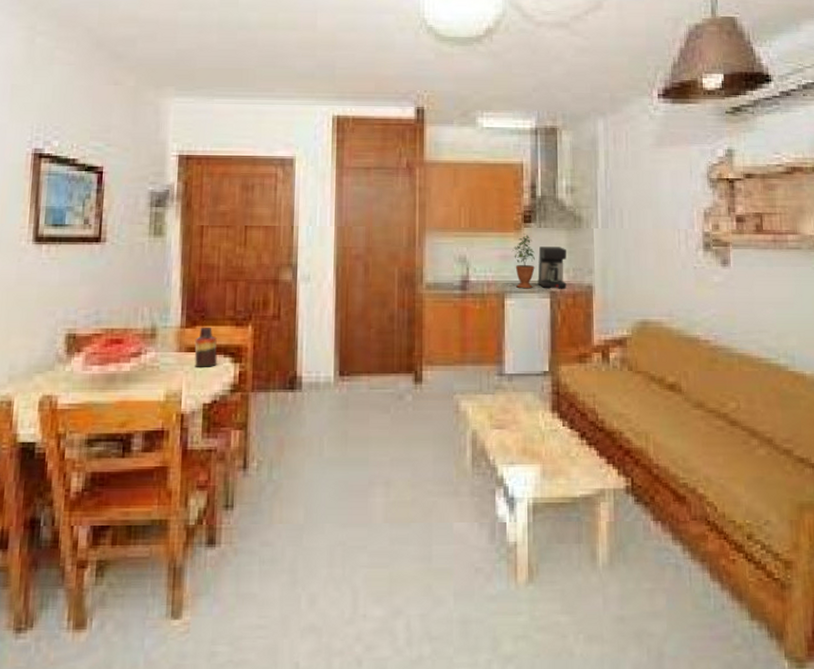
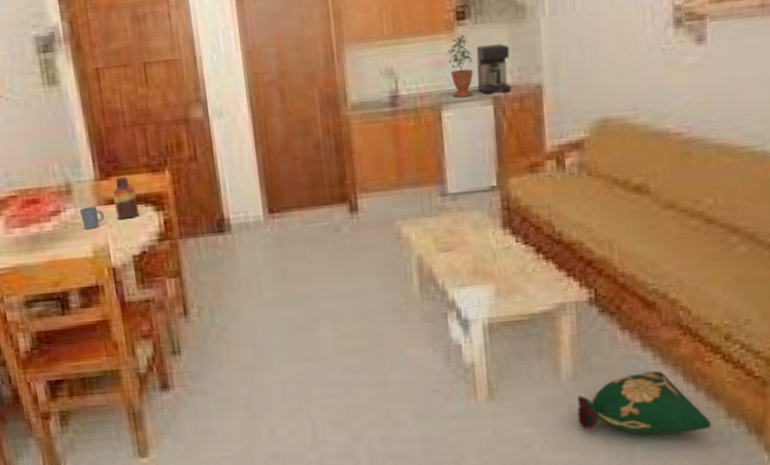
mug: none [159,352,183,373] -> present [79,206,104,229]
bag: none [611,565,735,633] -> present [577,370,711,436]

